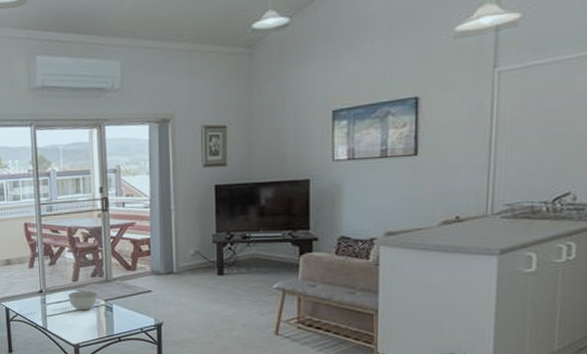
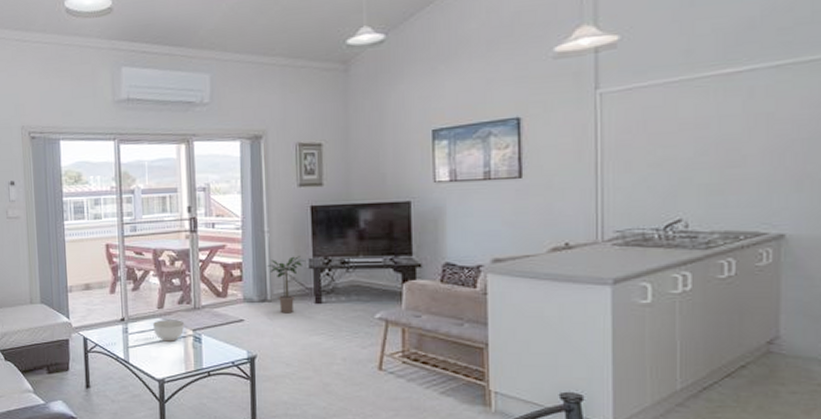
potted plant: none [174,232,209,285] -> present [268,256,305,314]

